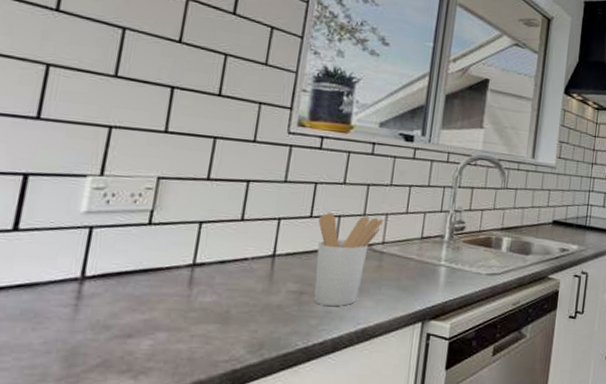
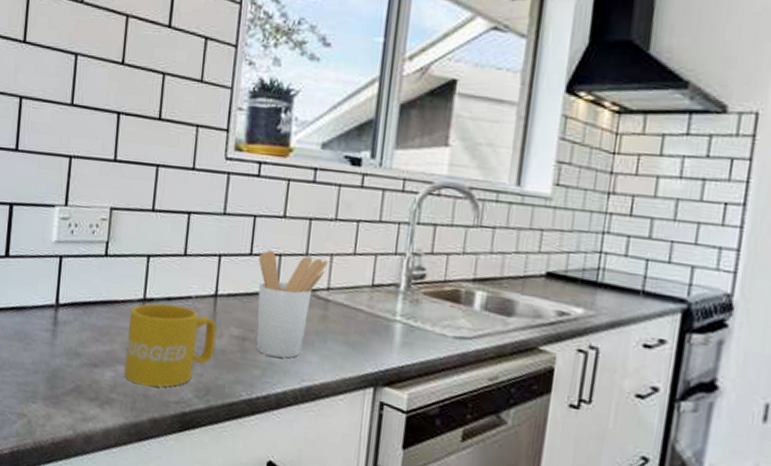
mug: none [165,267,274,350] -> present [124,303,217,388]

